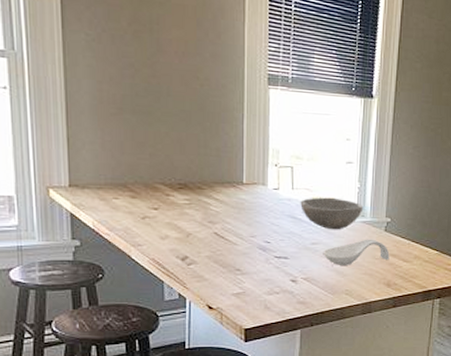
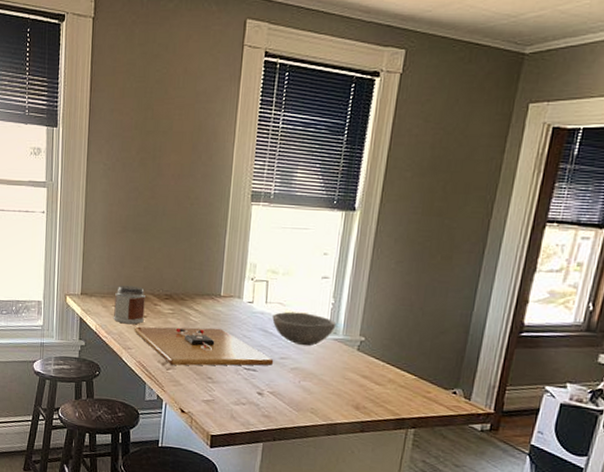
jar: none [114,174,155,218] -> present [112,285,145,325]
cutting board: none [144,217,305,260] -> present [135,326,274,366]
spoon rest: present [323,239,390,265] -> none [291,357,361,383]

